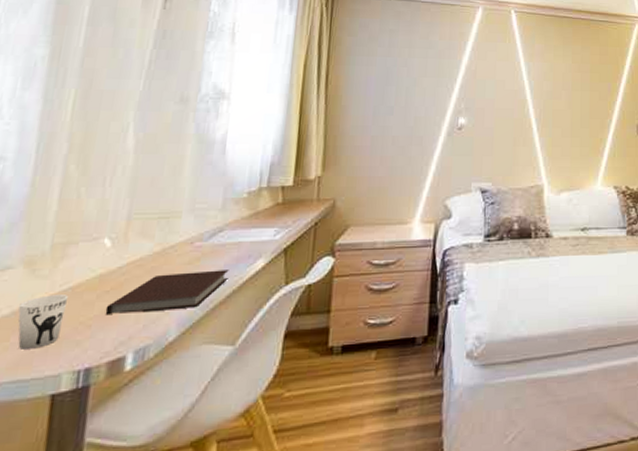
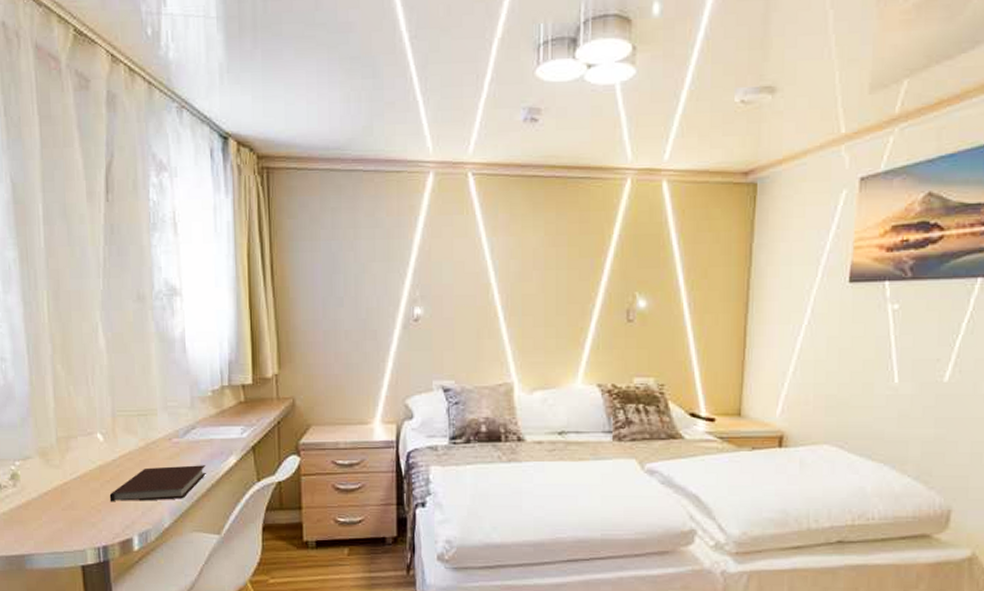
cup: present [18,295,69,350] -> none [42,482,79,527]

